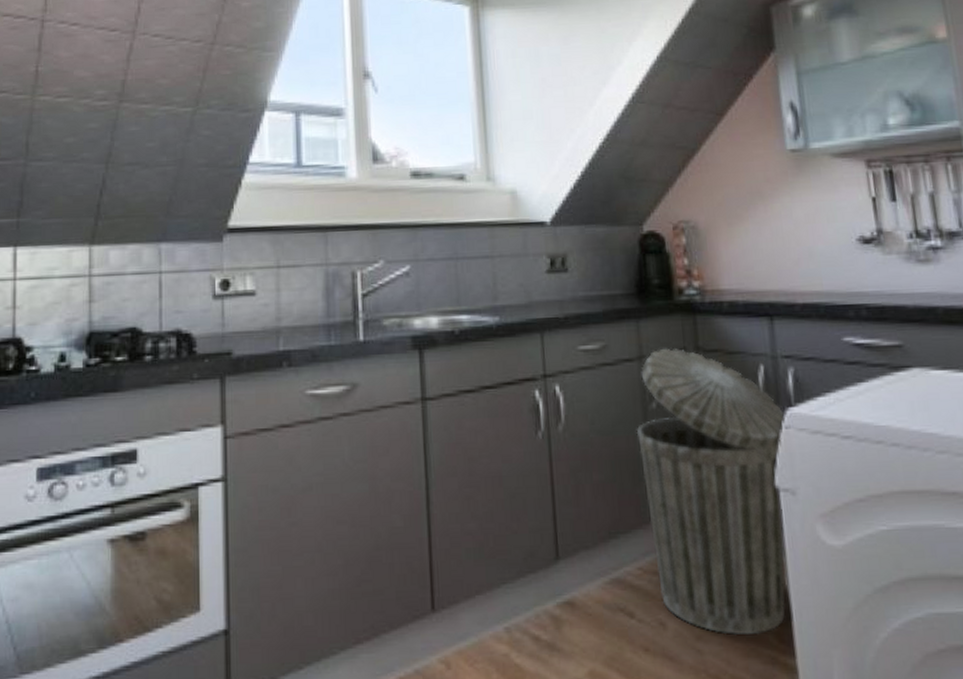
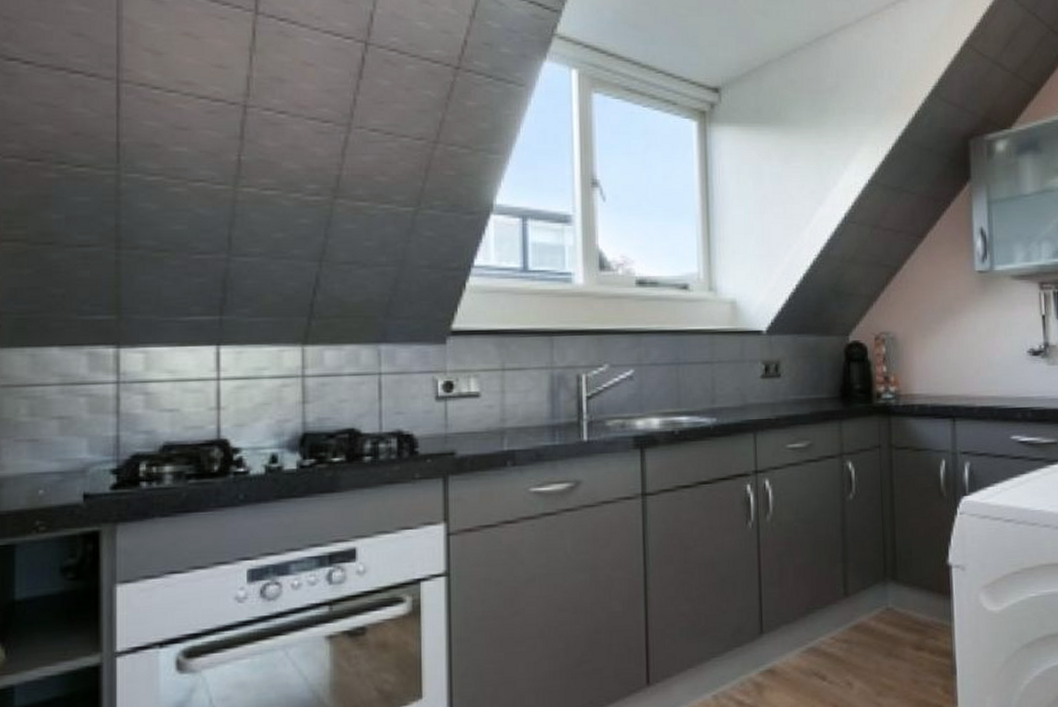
trash can: present [636,348,786,635] -> none [835,446,961,690]

